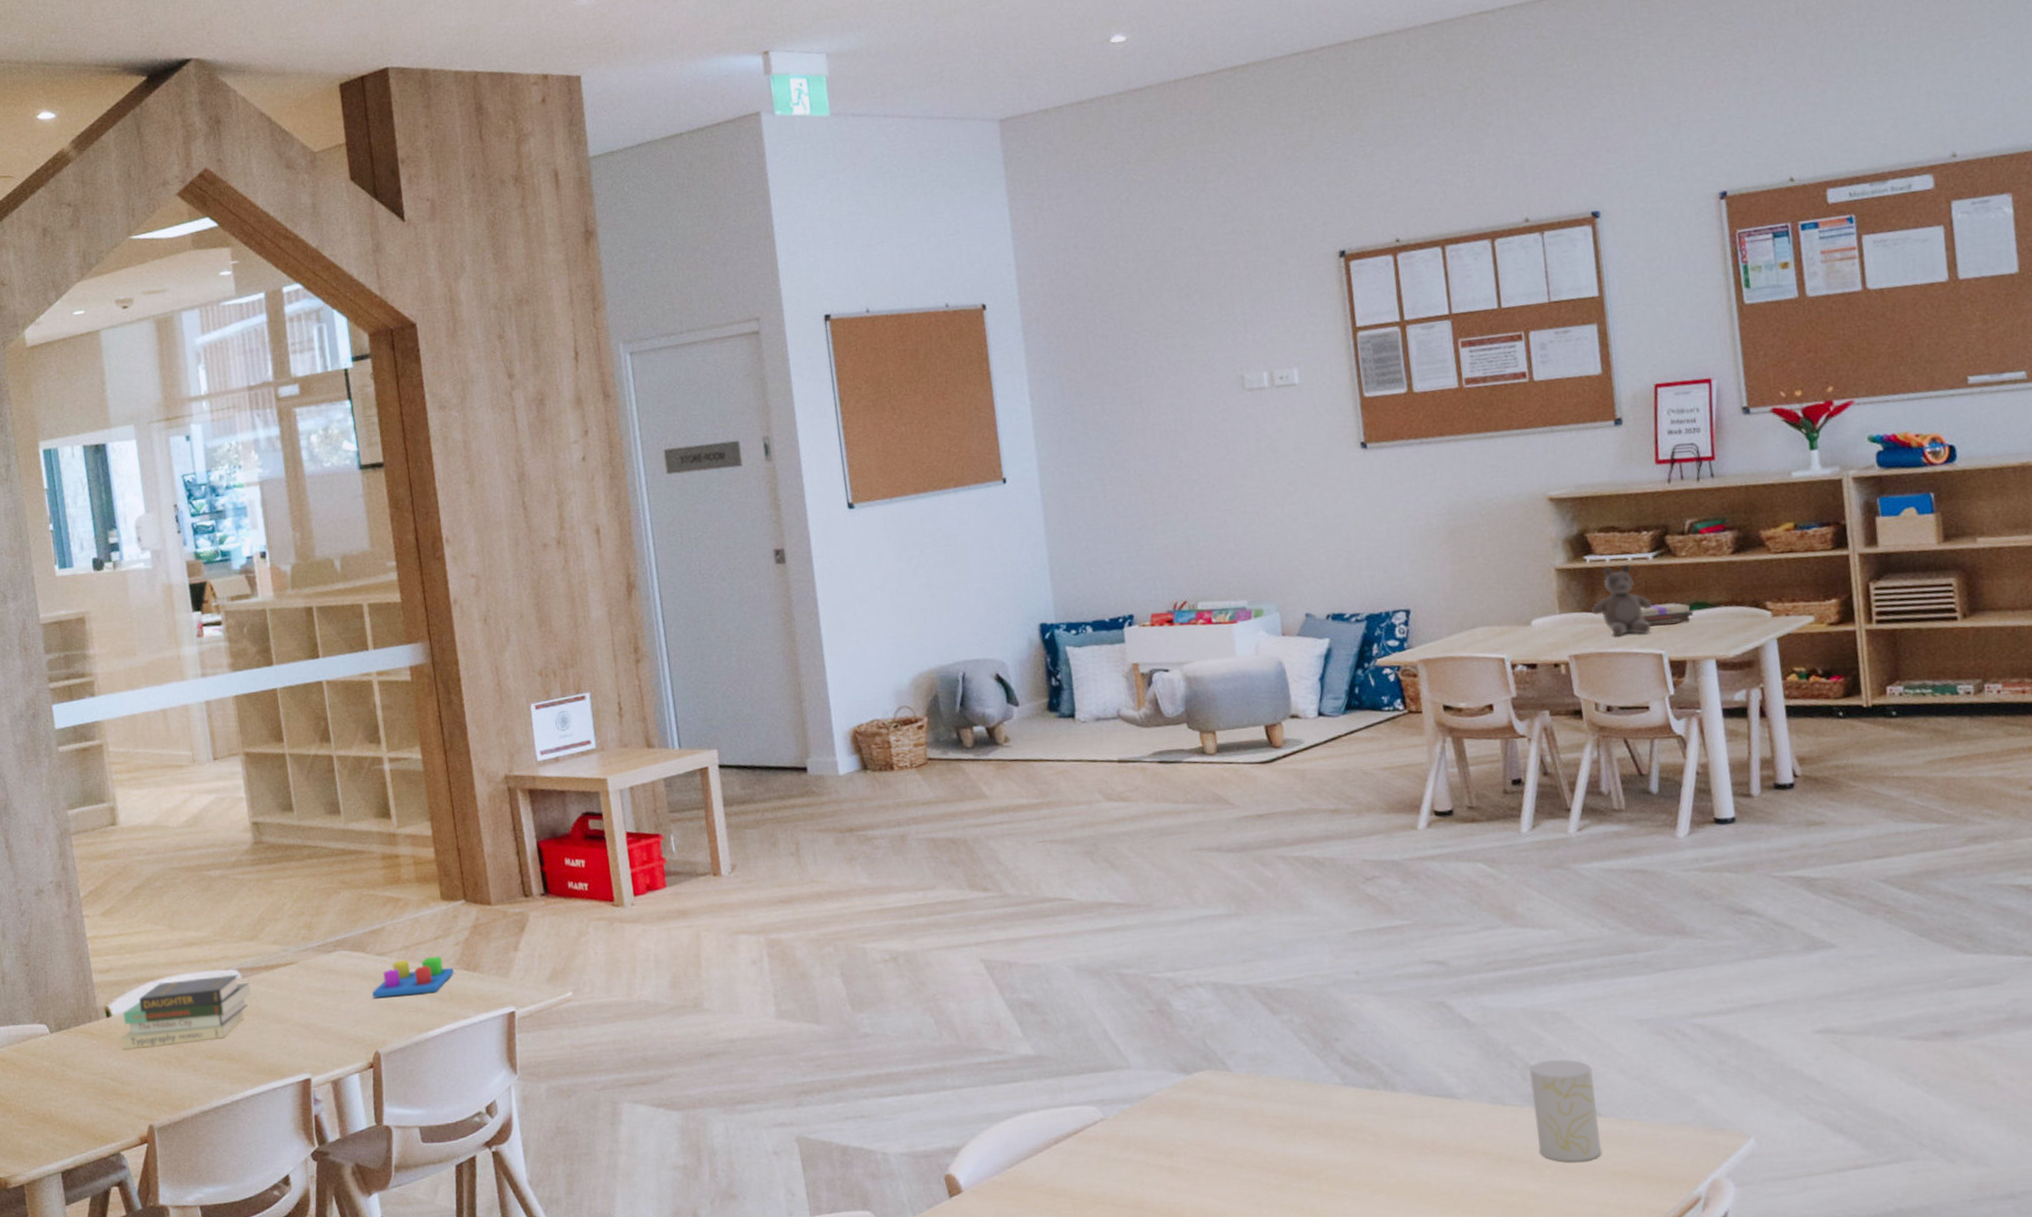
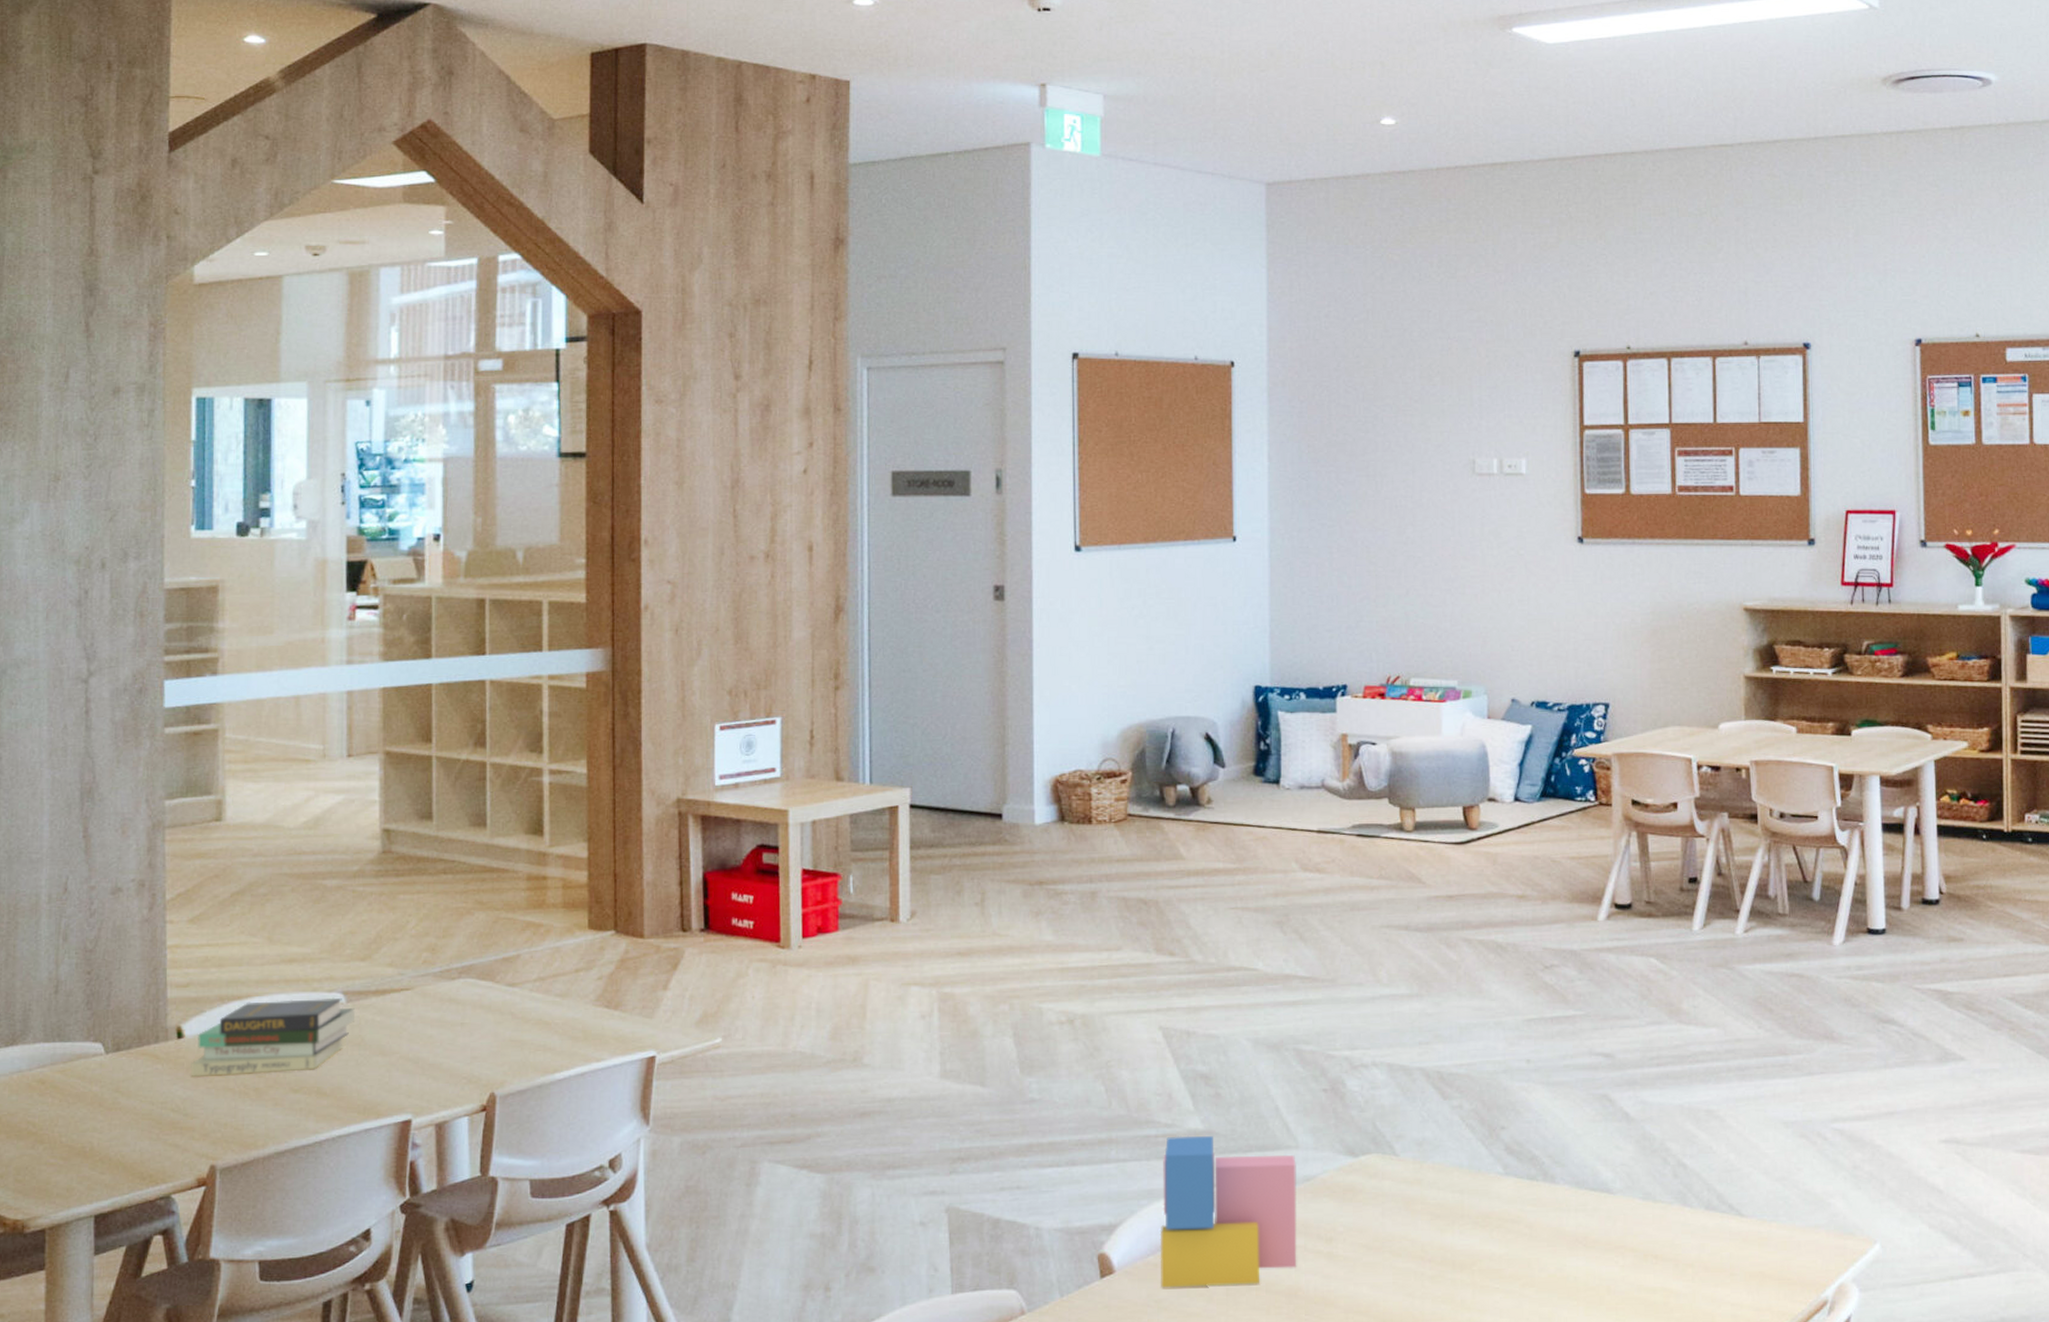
toy blocks: present [372,957,454,998] -> none [496,991,592,1033]
toy blocks: none [997,1060,1140,1204] -> present [1160,1135,1297,1287]
cup: present [1529,1059,1602,1162] -> none [1681,1157,1741,1261]
stuffed animal: present [1592,564,1652,637] -> none [1774,677,1828,747]
books: present [1640,603,1694,627] -> none [1817,719,1864,739]

